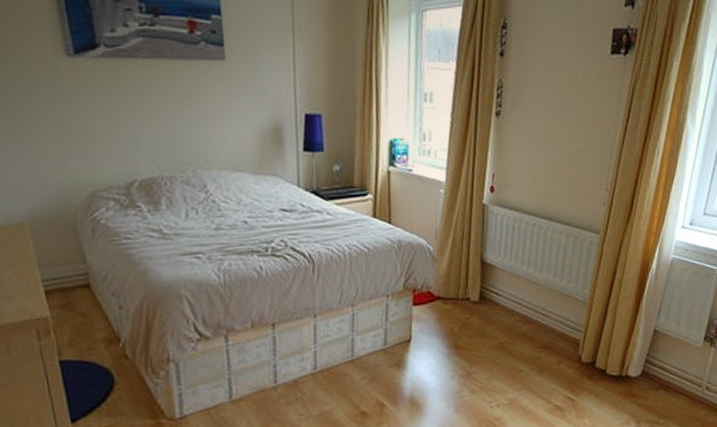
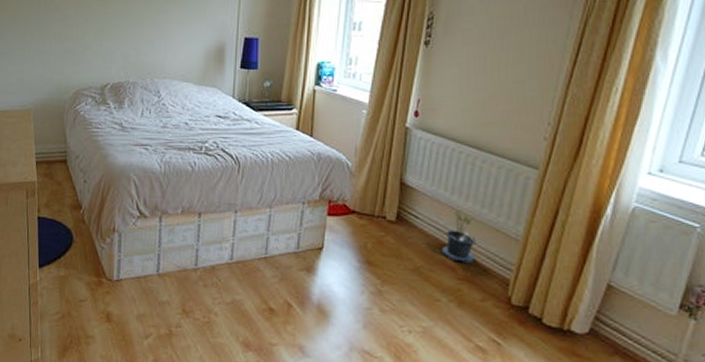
potted plant: none [521,278,551,332] -> present [441,207,476,264]

